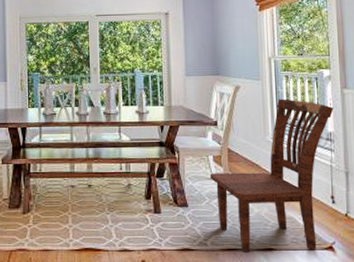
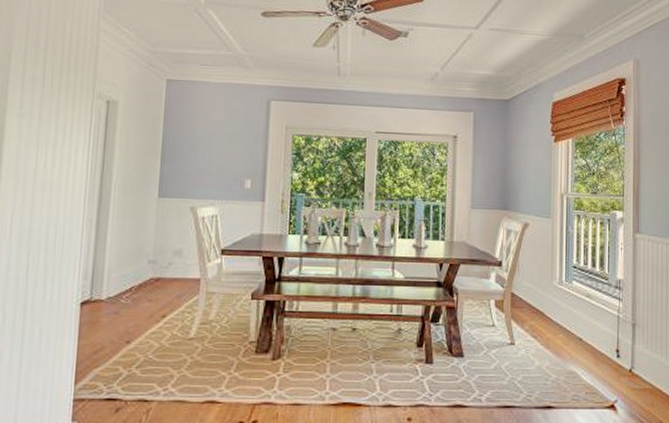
dining chair: present [210,99,334,253] -> none [490,240,625,410]

